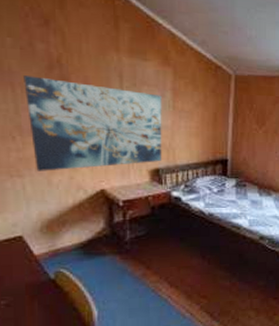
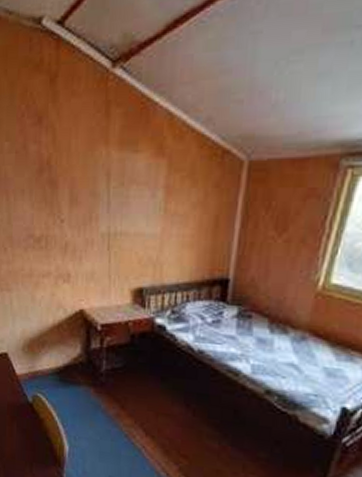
wall art: present [23,76,162,171] -> none [16,182,152,286]

